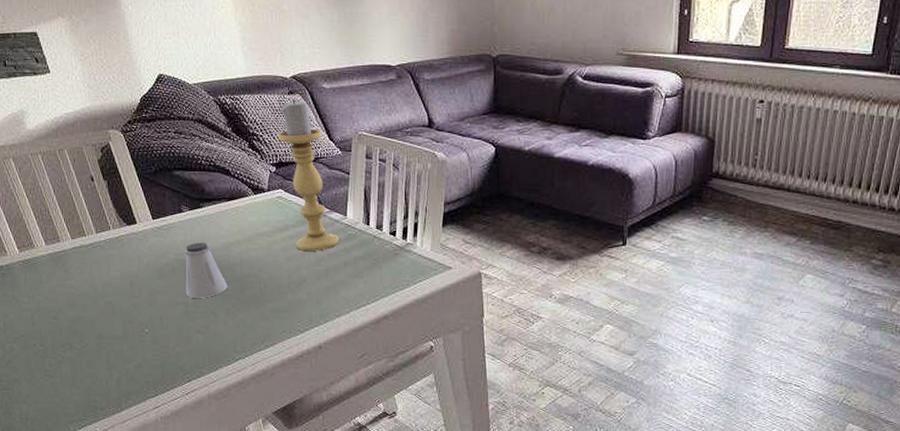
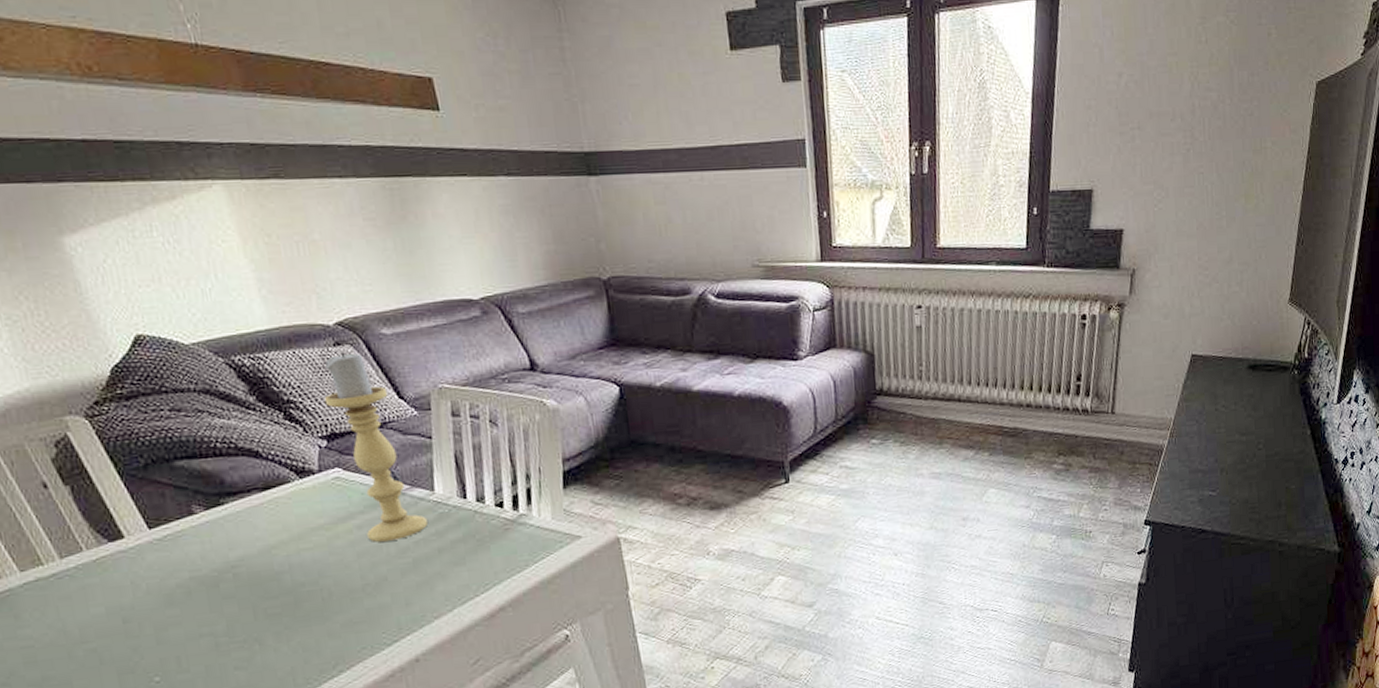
saltshaker: present [183,242,228,298] -> none [202,549,275,626]

